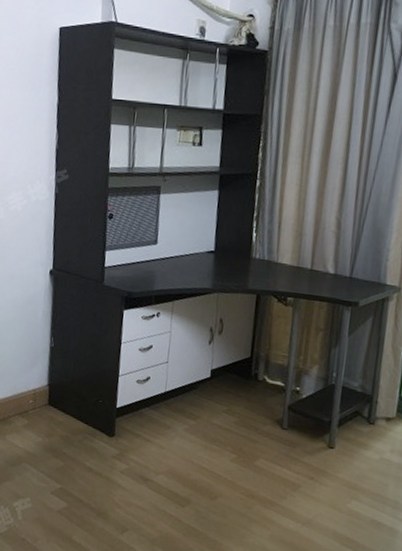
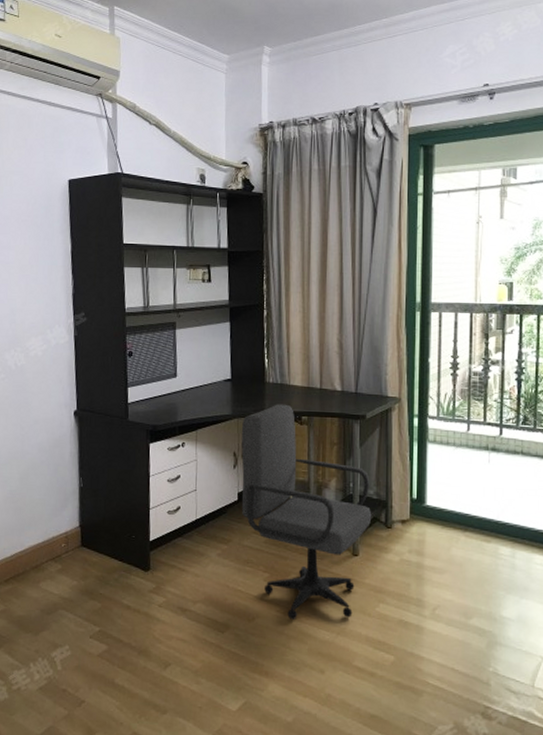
office chair: none [213,281,356,510] -> present [241,404,372,620]

